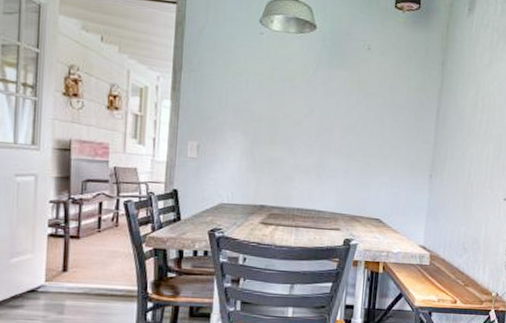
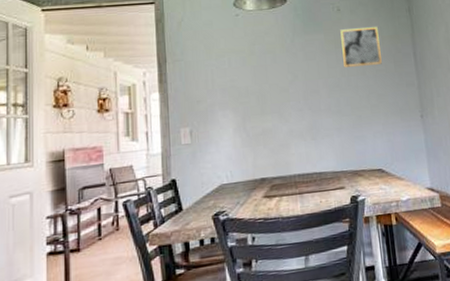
wall art: none [363,70,406,116] -> present [340,27,382,68]

